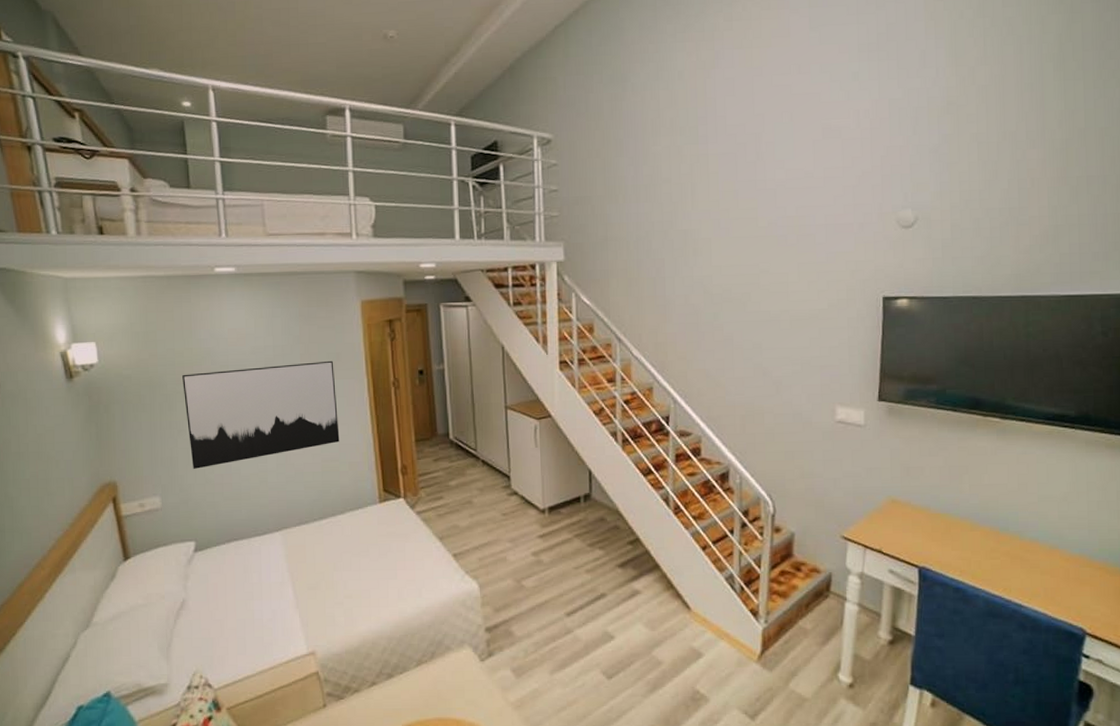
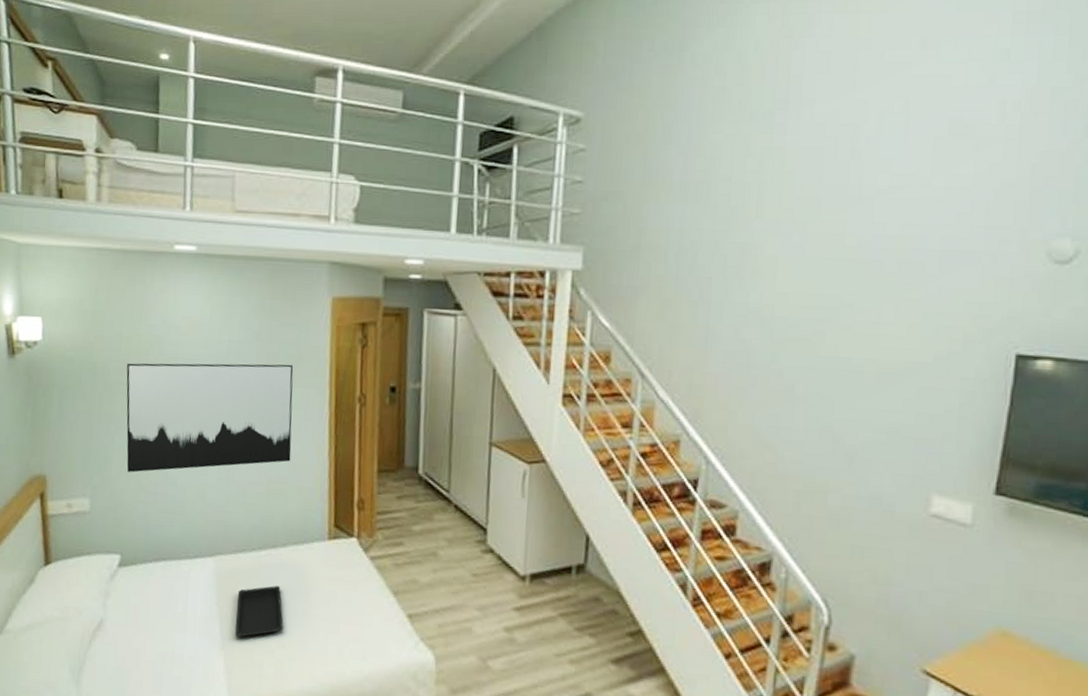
serving tray: none [305,548,349,595] -> present [235,585,284,637]

